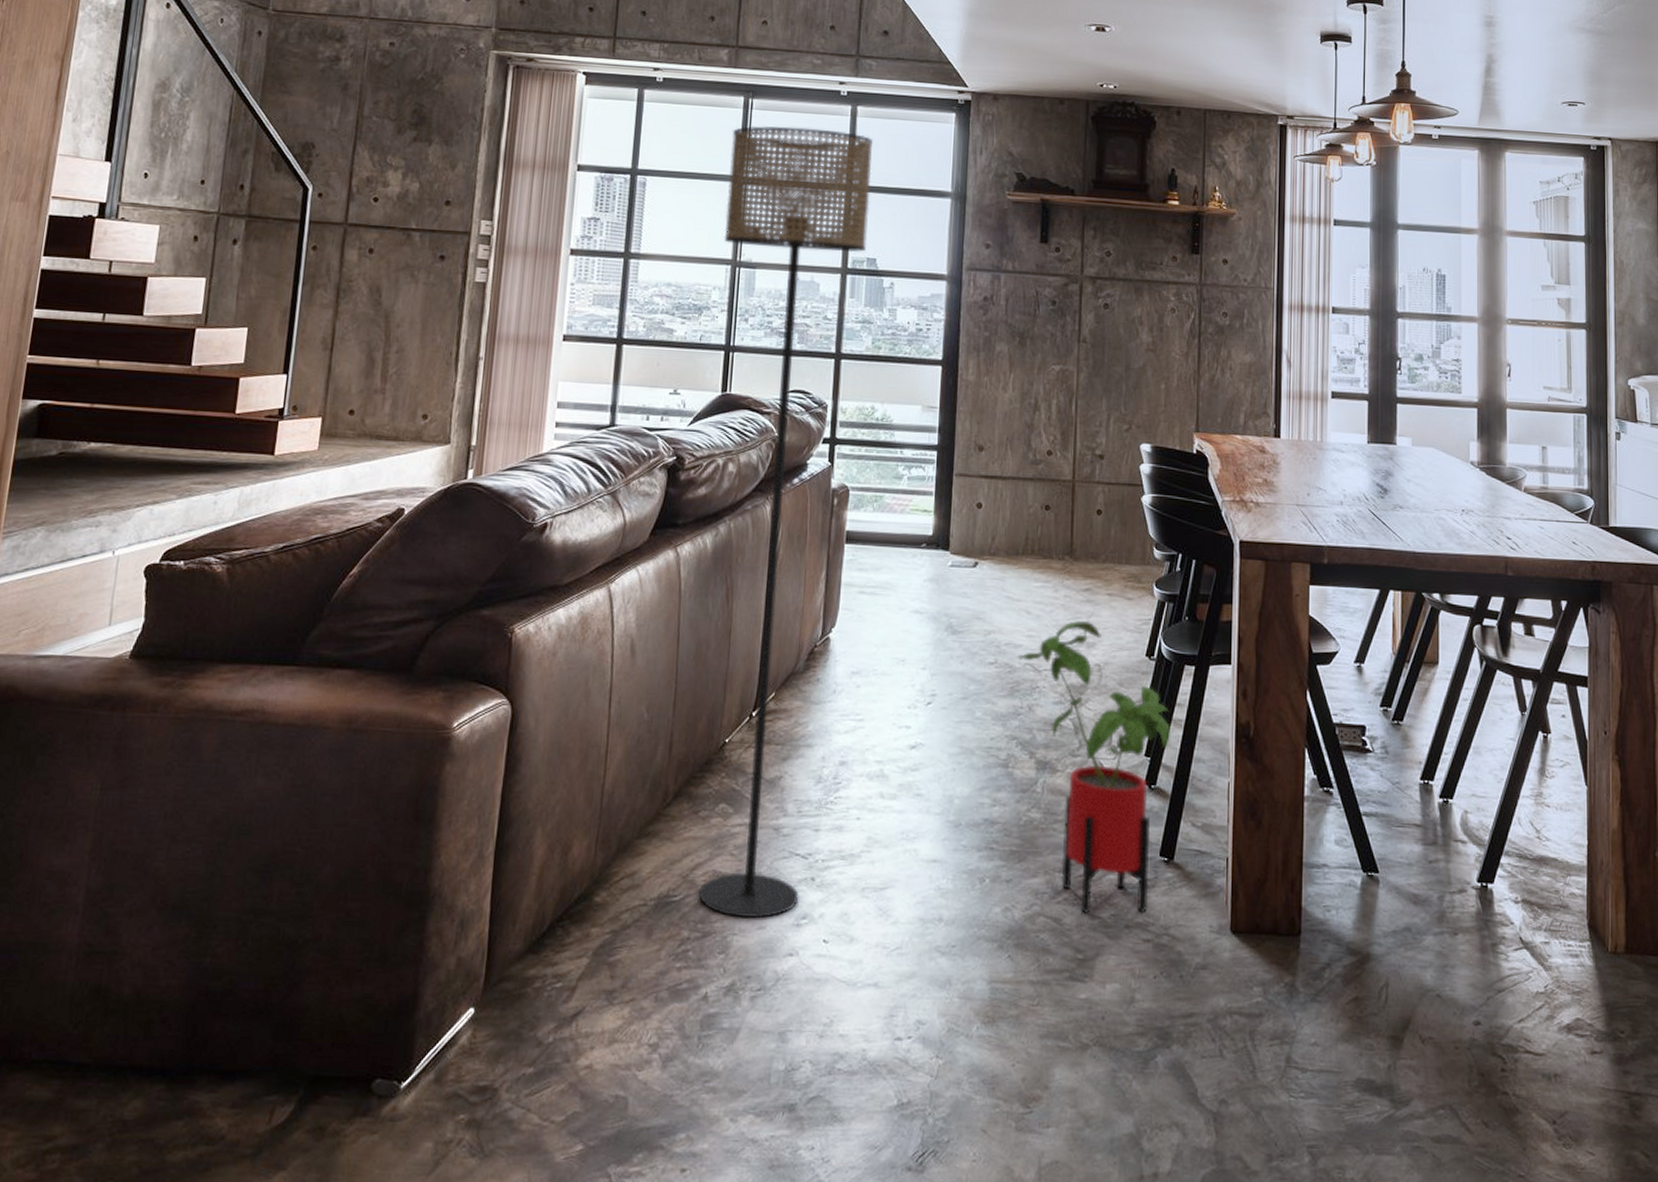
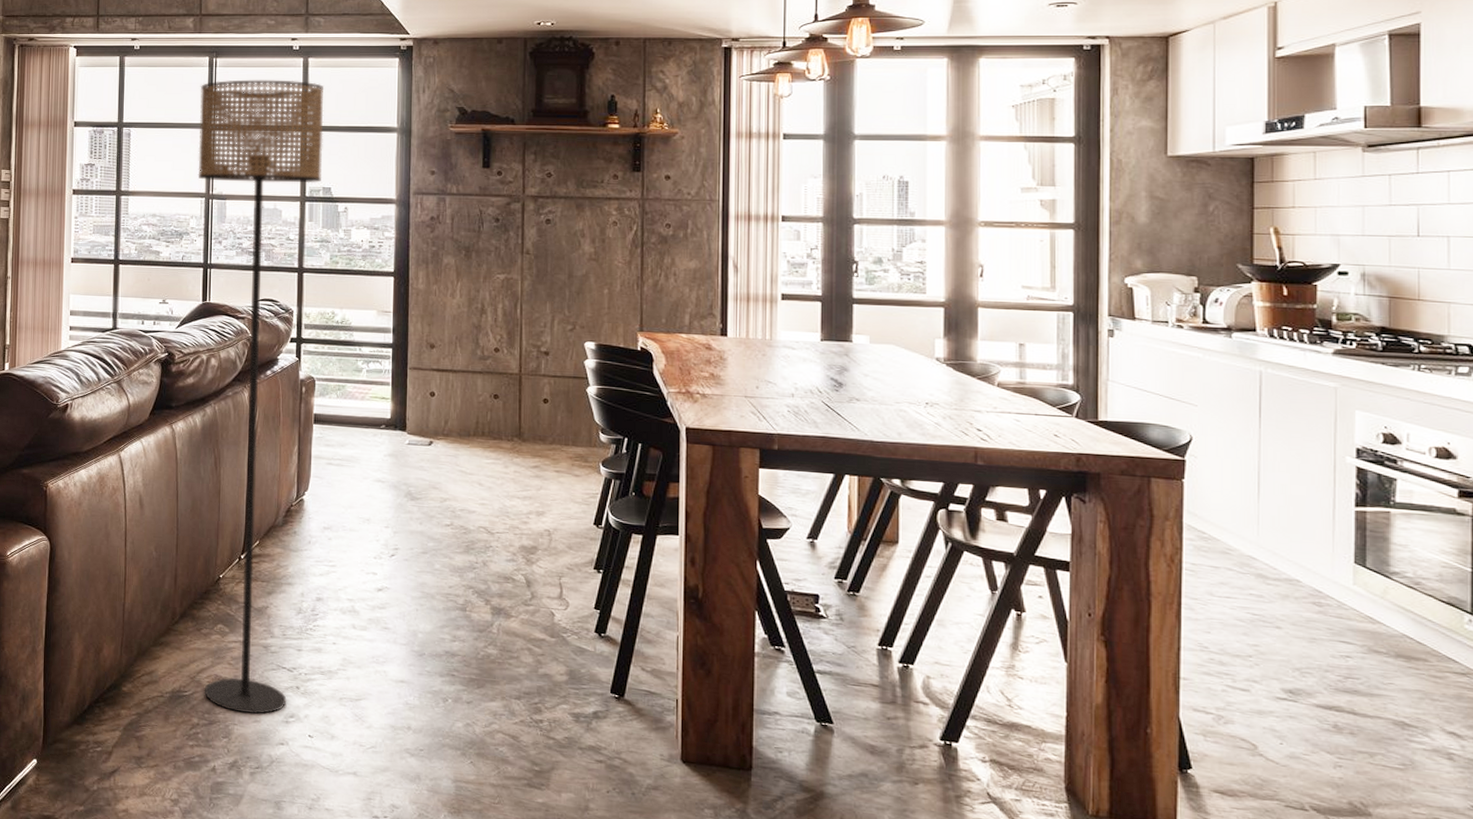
house plant: present [1016,620,1171,915] -> none [471,492,620,738]

